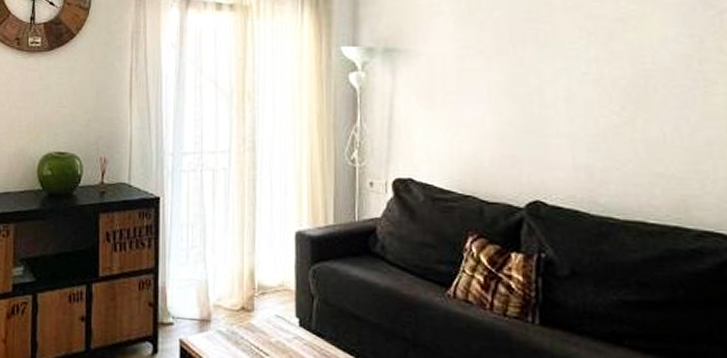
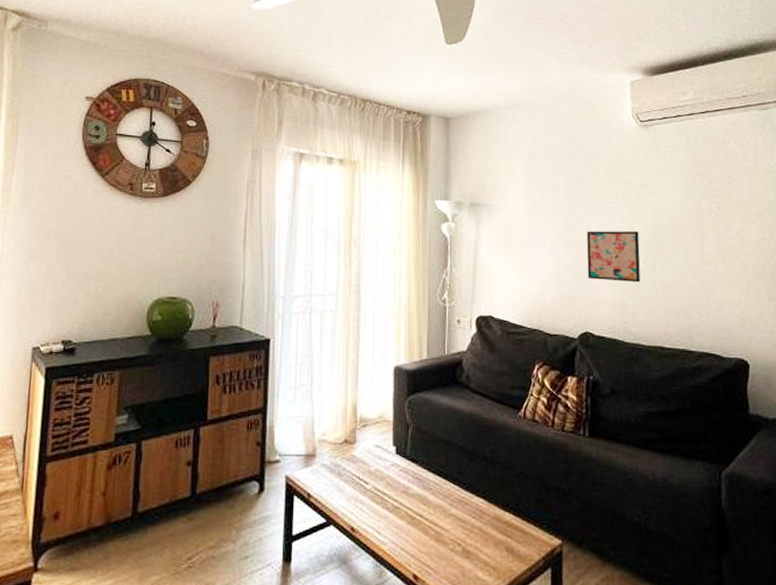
wall art: none [537,78,613,142] -> present [586,231,641,283]

